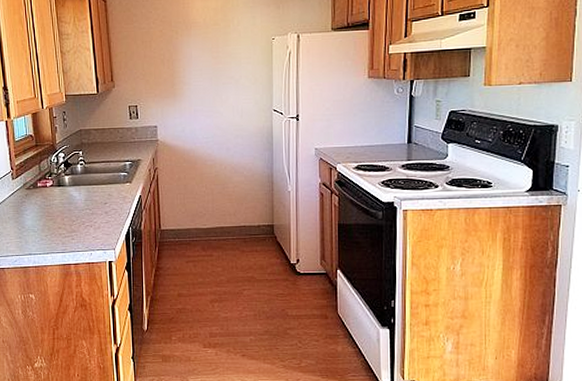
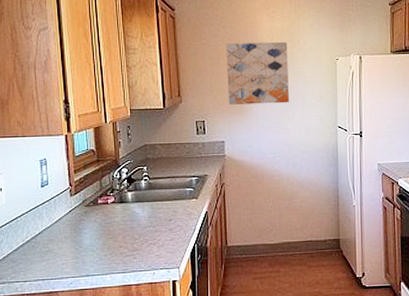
wall art: none [157,22,222,89] -> present [226,42,289,105]

